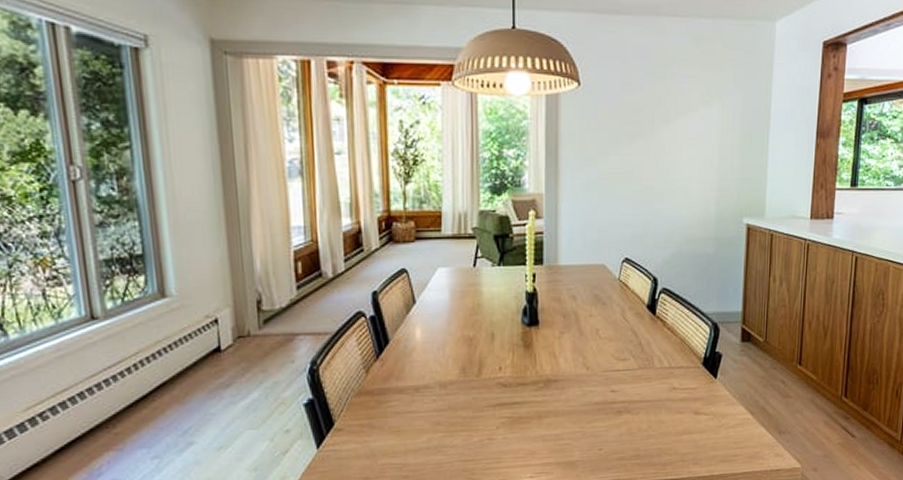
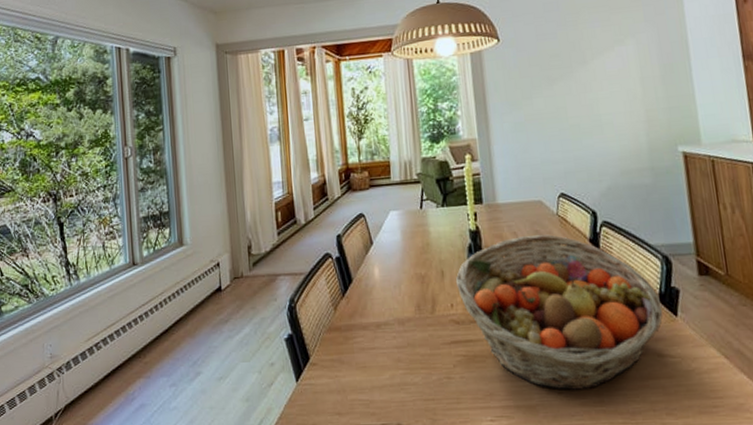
fruit basket: none [507,298,705,447] -> present [456,234,664,390]

